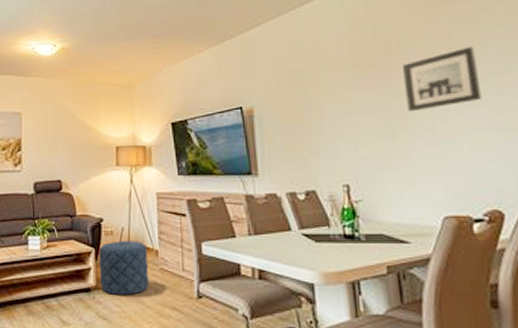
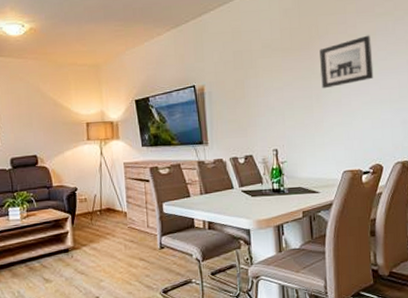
pouf: present [99,241,150,295] -> none [75,205,120,253]

